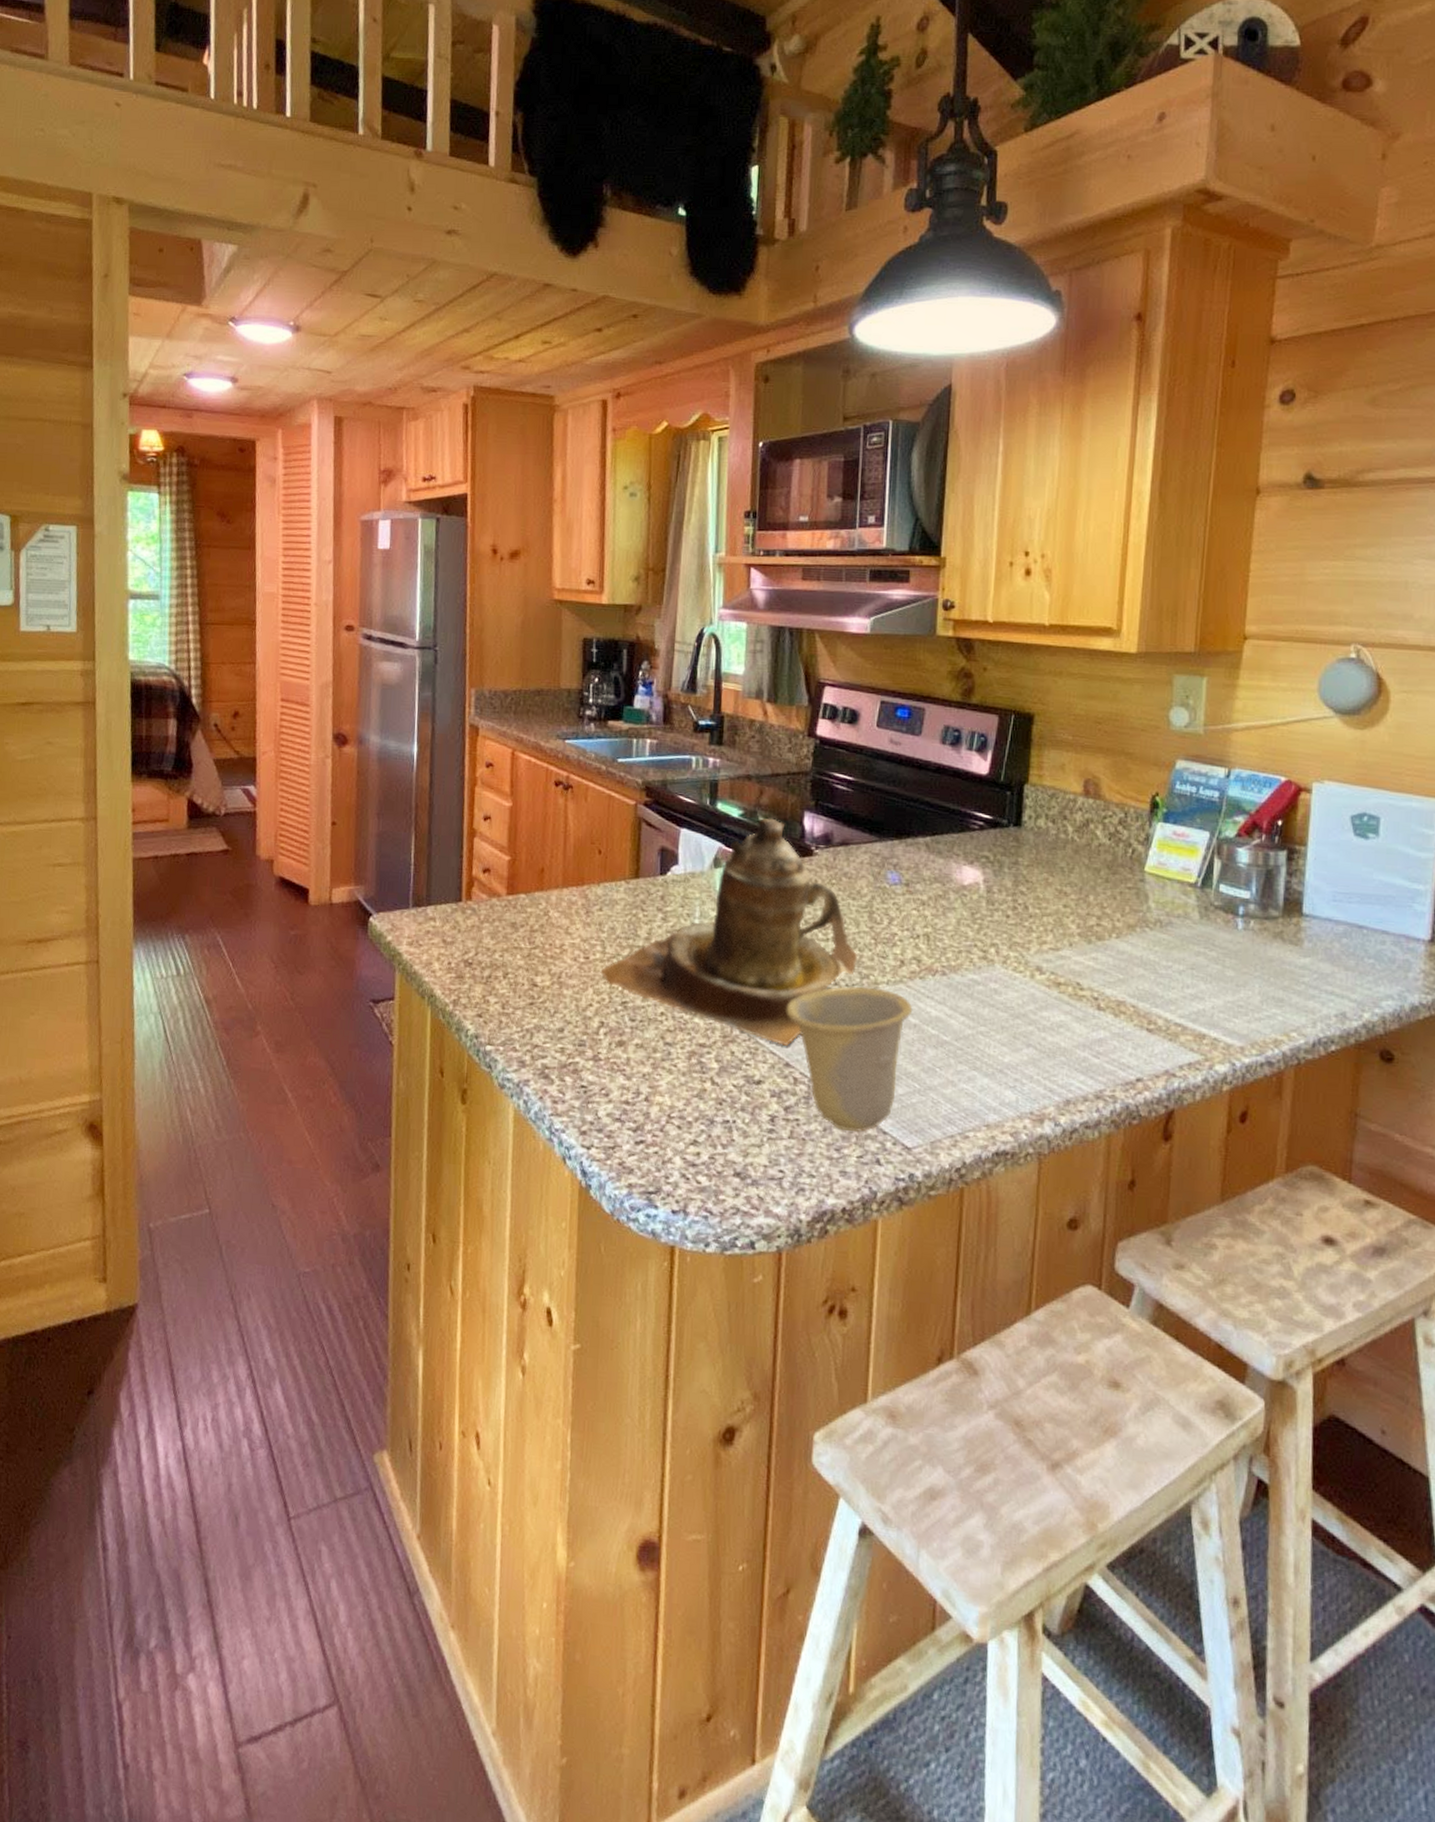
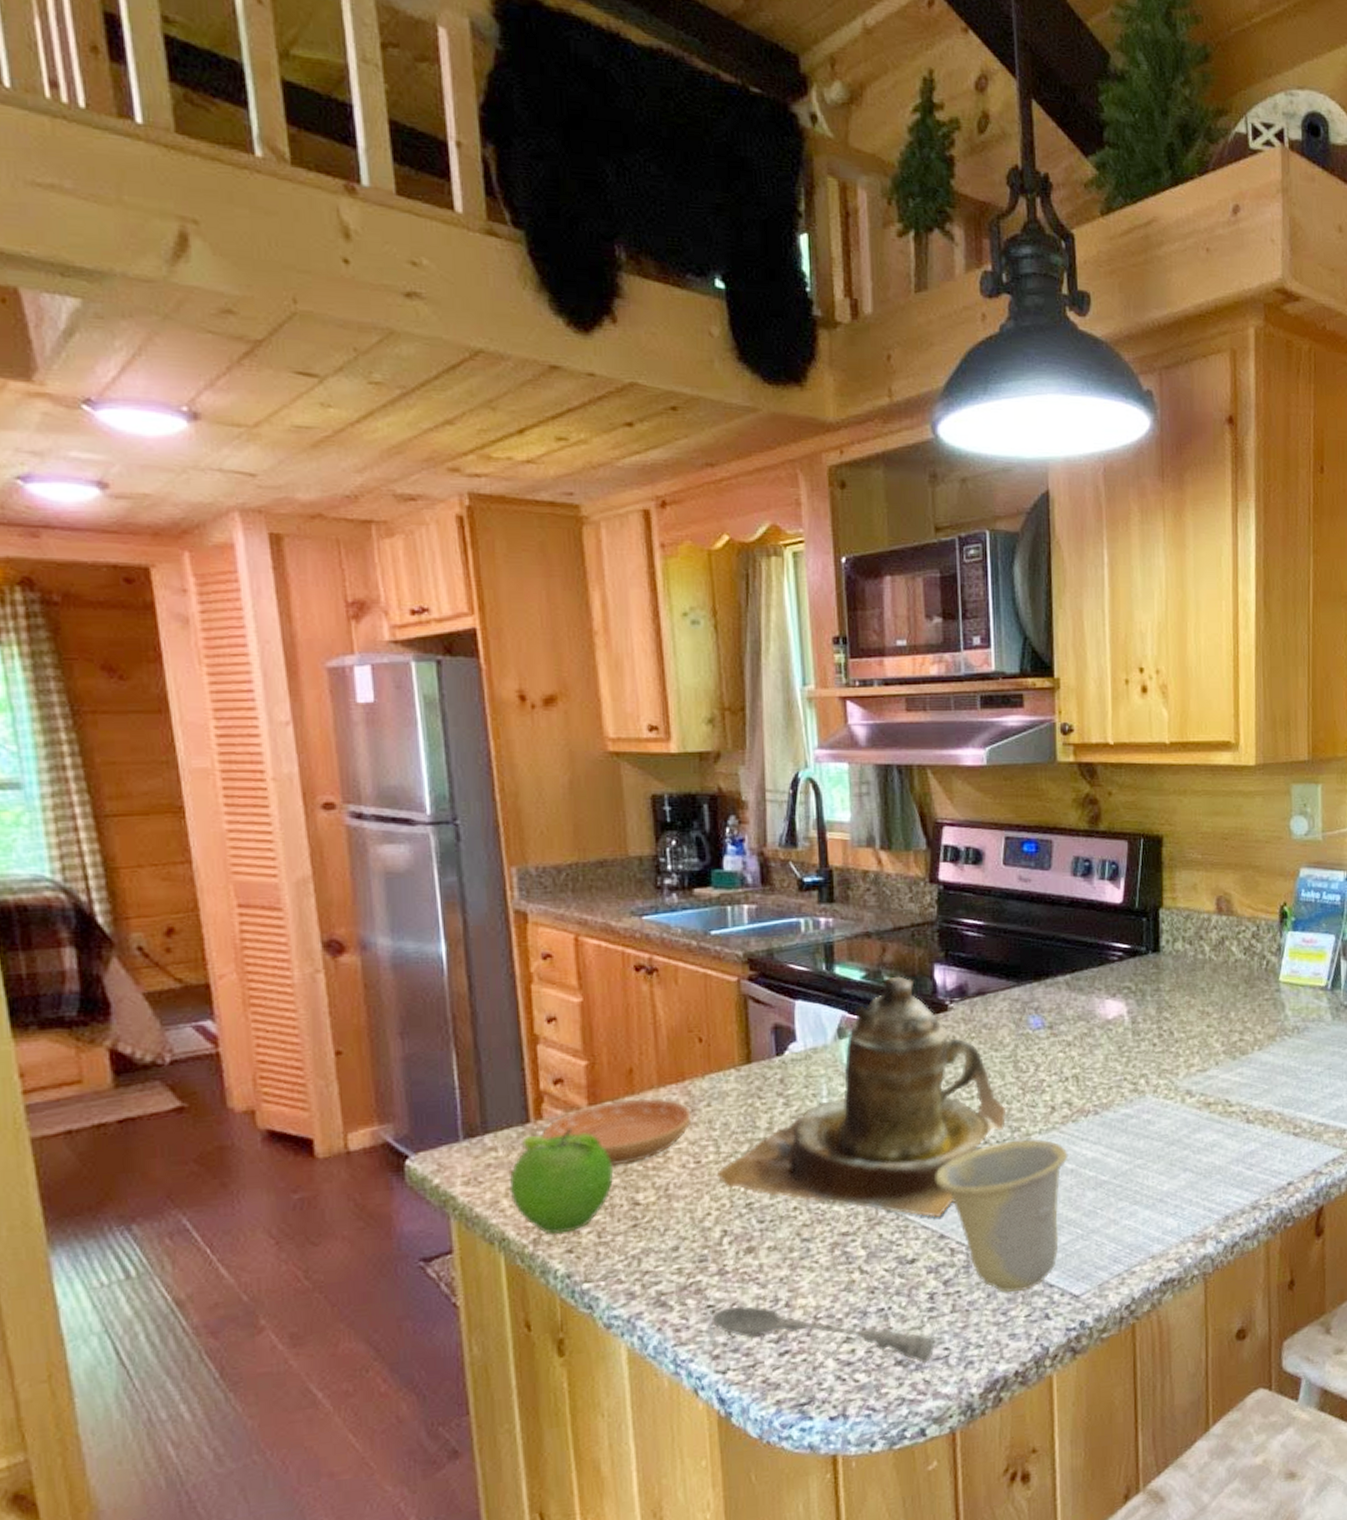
fruit: none [440,911,521,1000] -> present [509,1127,614,1234]
saucer: none [468,894,586,950] -> present [540,1098,692,1166]
soupspoon: none [583,1090,771,1181] -> present [711,1305,935,1364]

